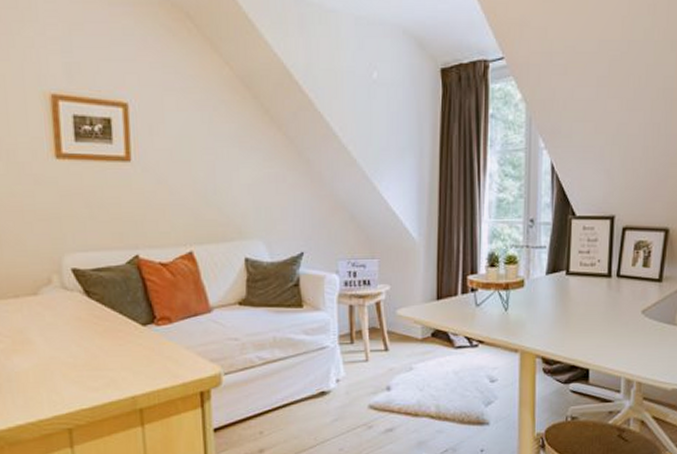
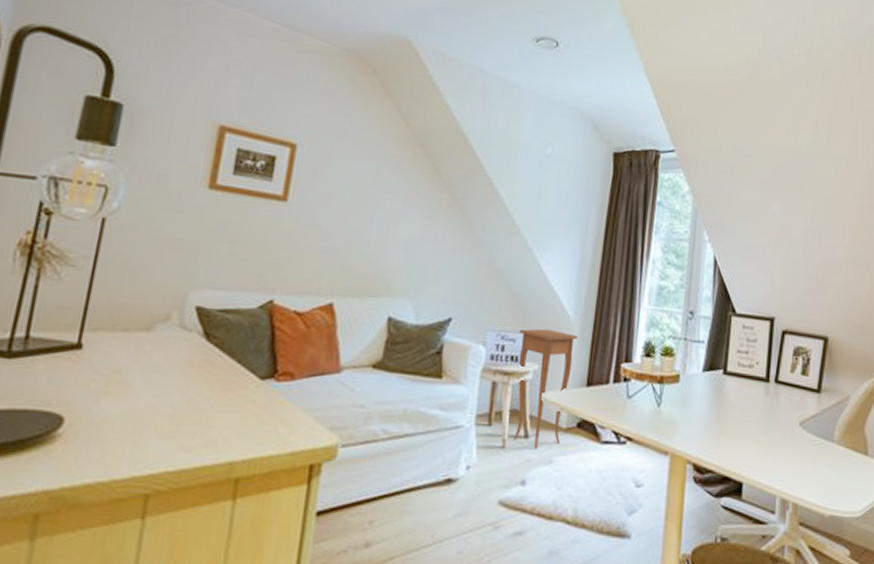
side table: none [368,252,424,360] -> present [514,329,578,450]

